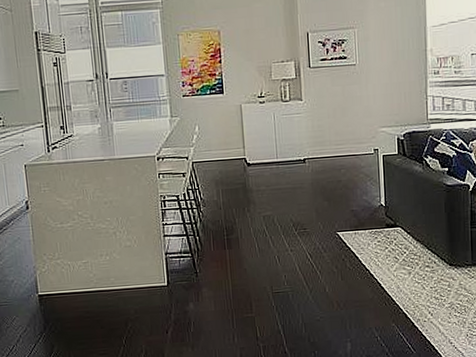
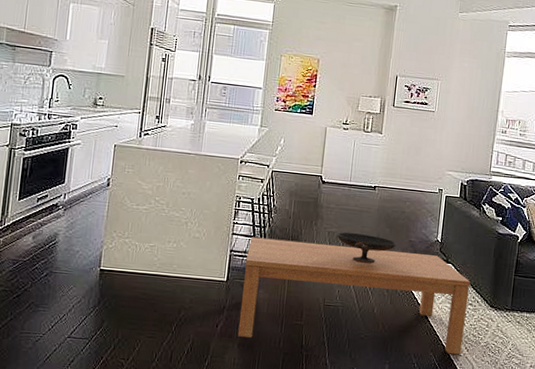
coffee table: none [182,221,425,339] -> present [237,237,471,355]
decorative bowl: none [273,211,338,243] -> present [337,232,396,264]

